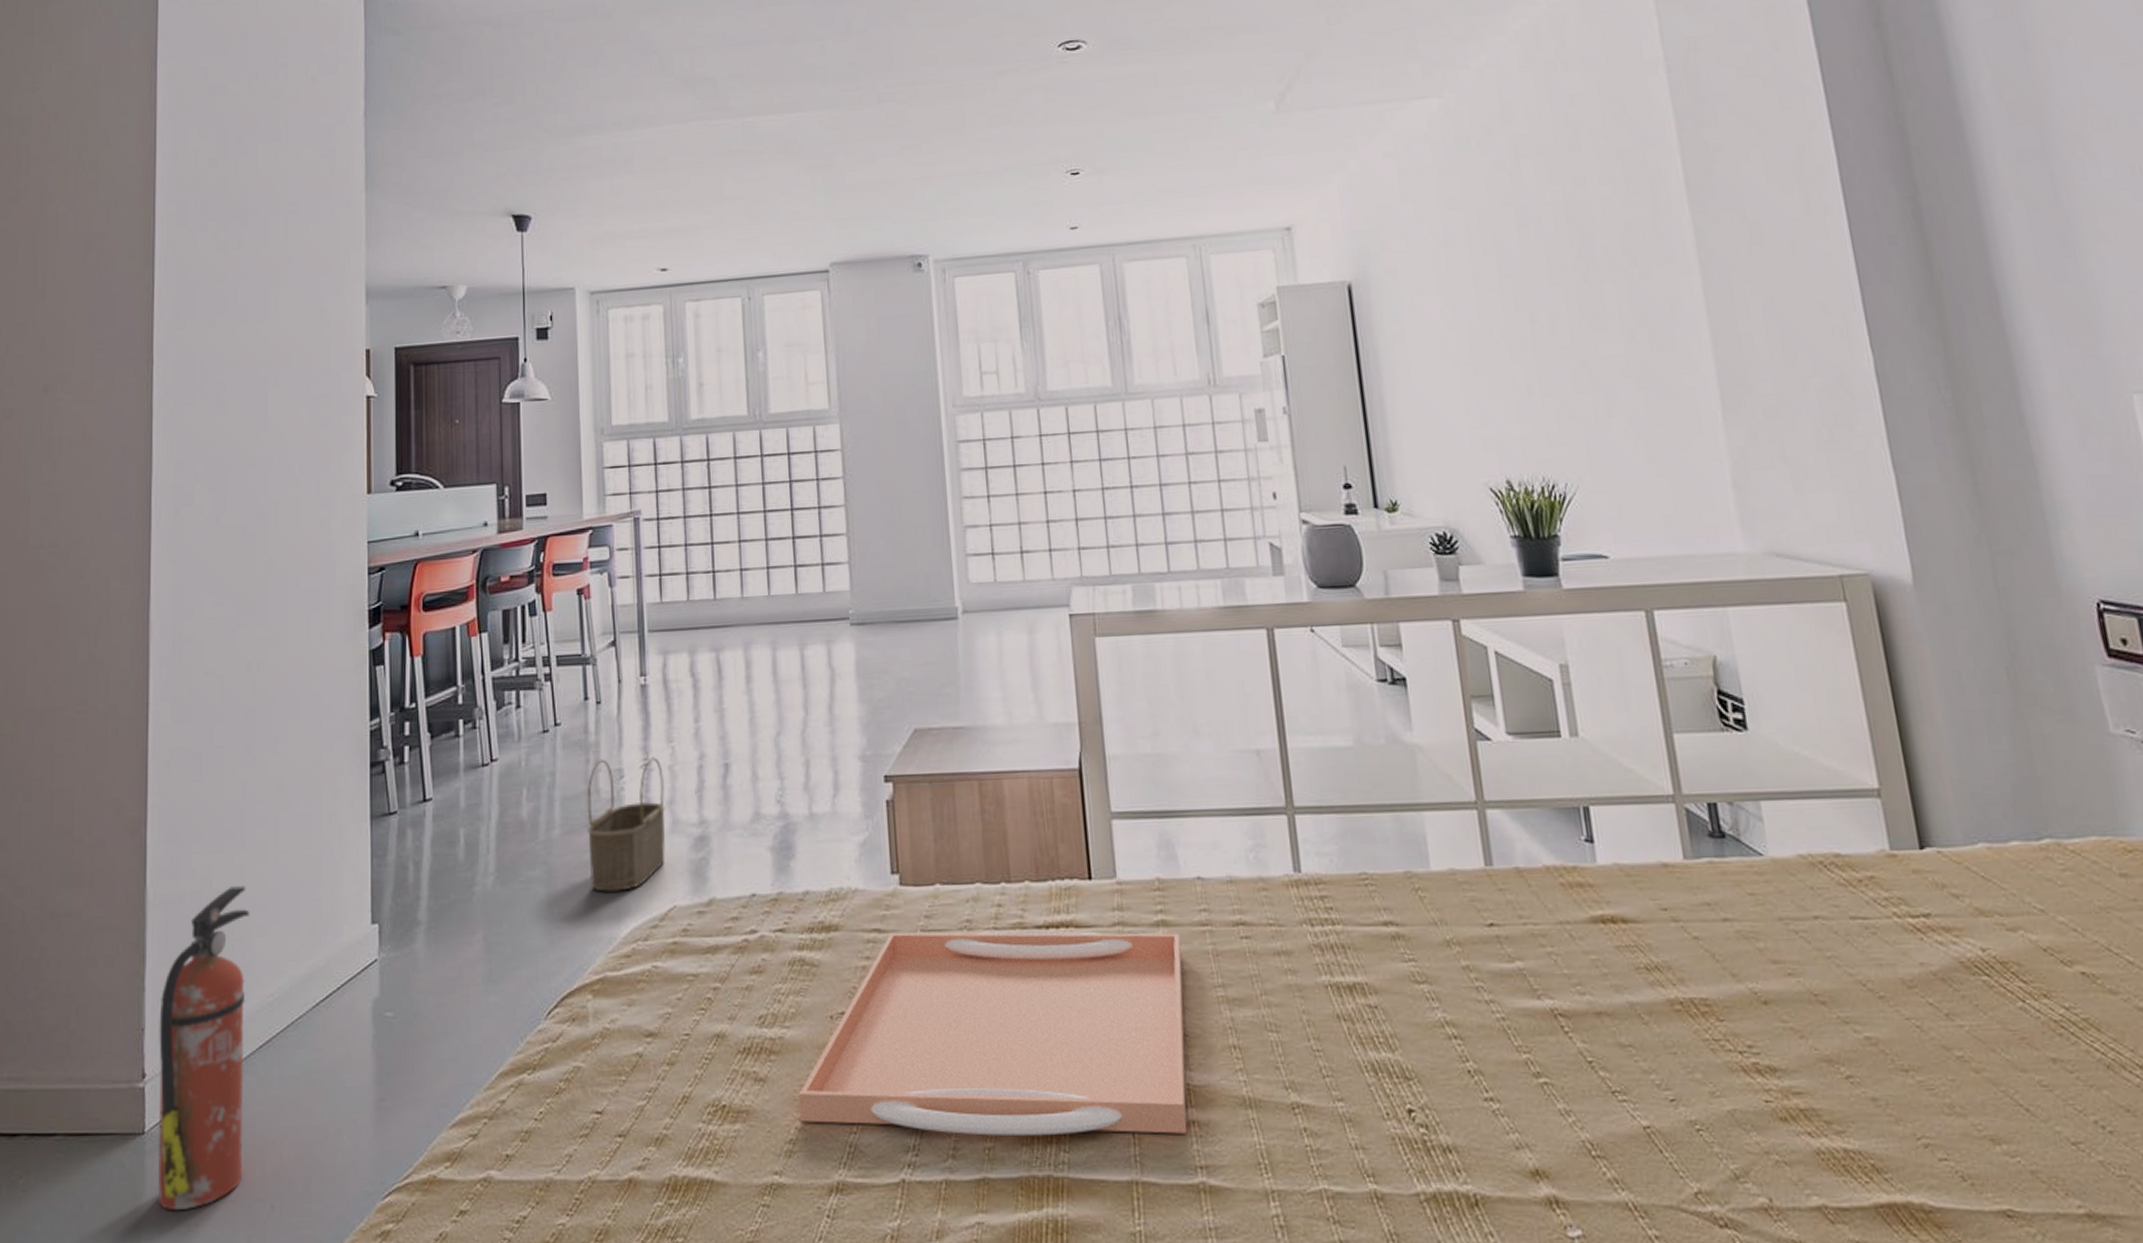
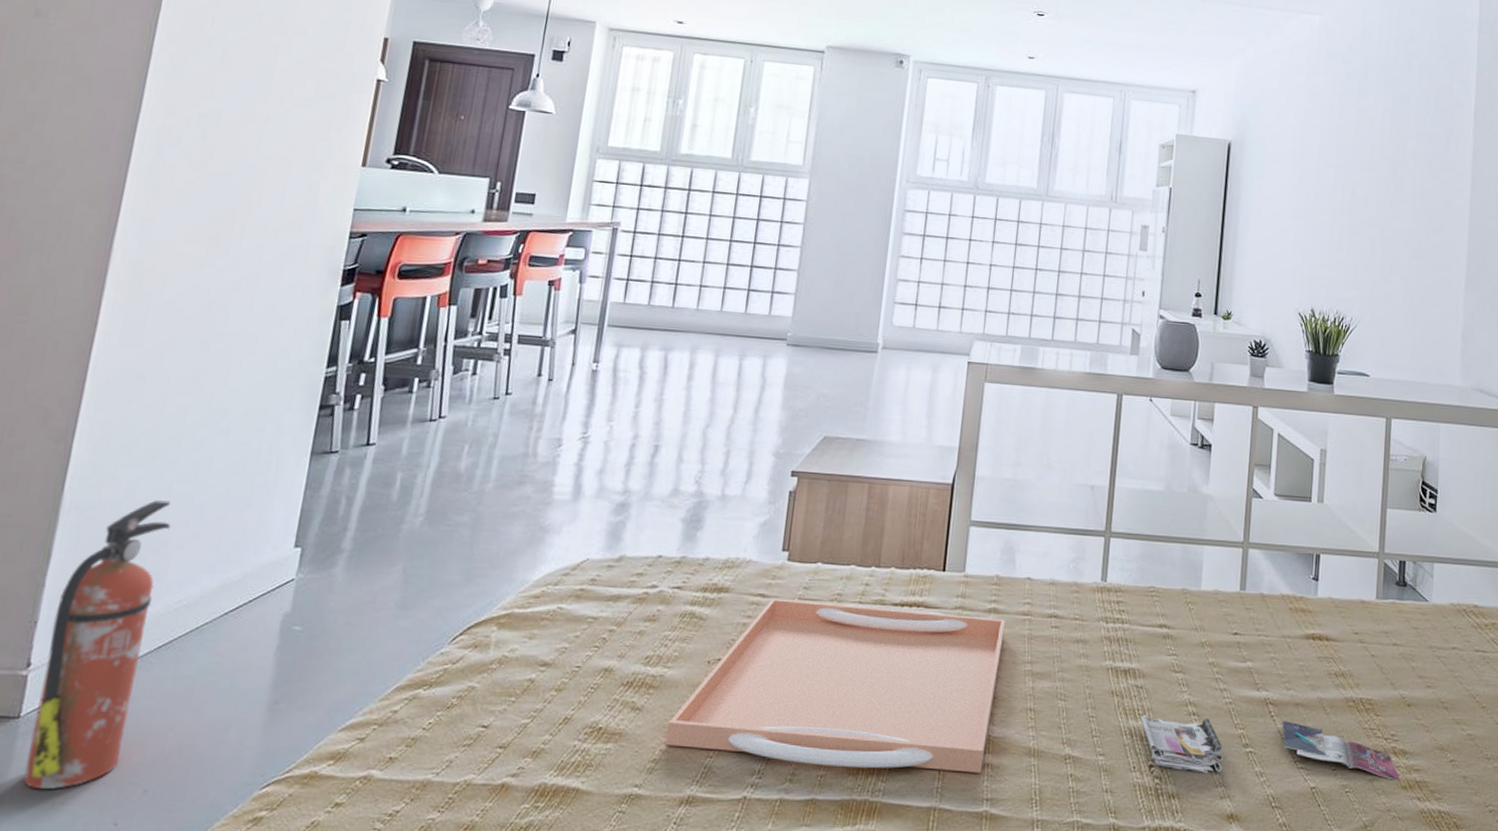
wicker basket: present [587,757,665,893] -> none [514,428,599,543]
magazine: none [1383,1037,1776,1116] -> present [1140,714,1401,782]

